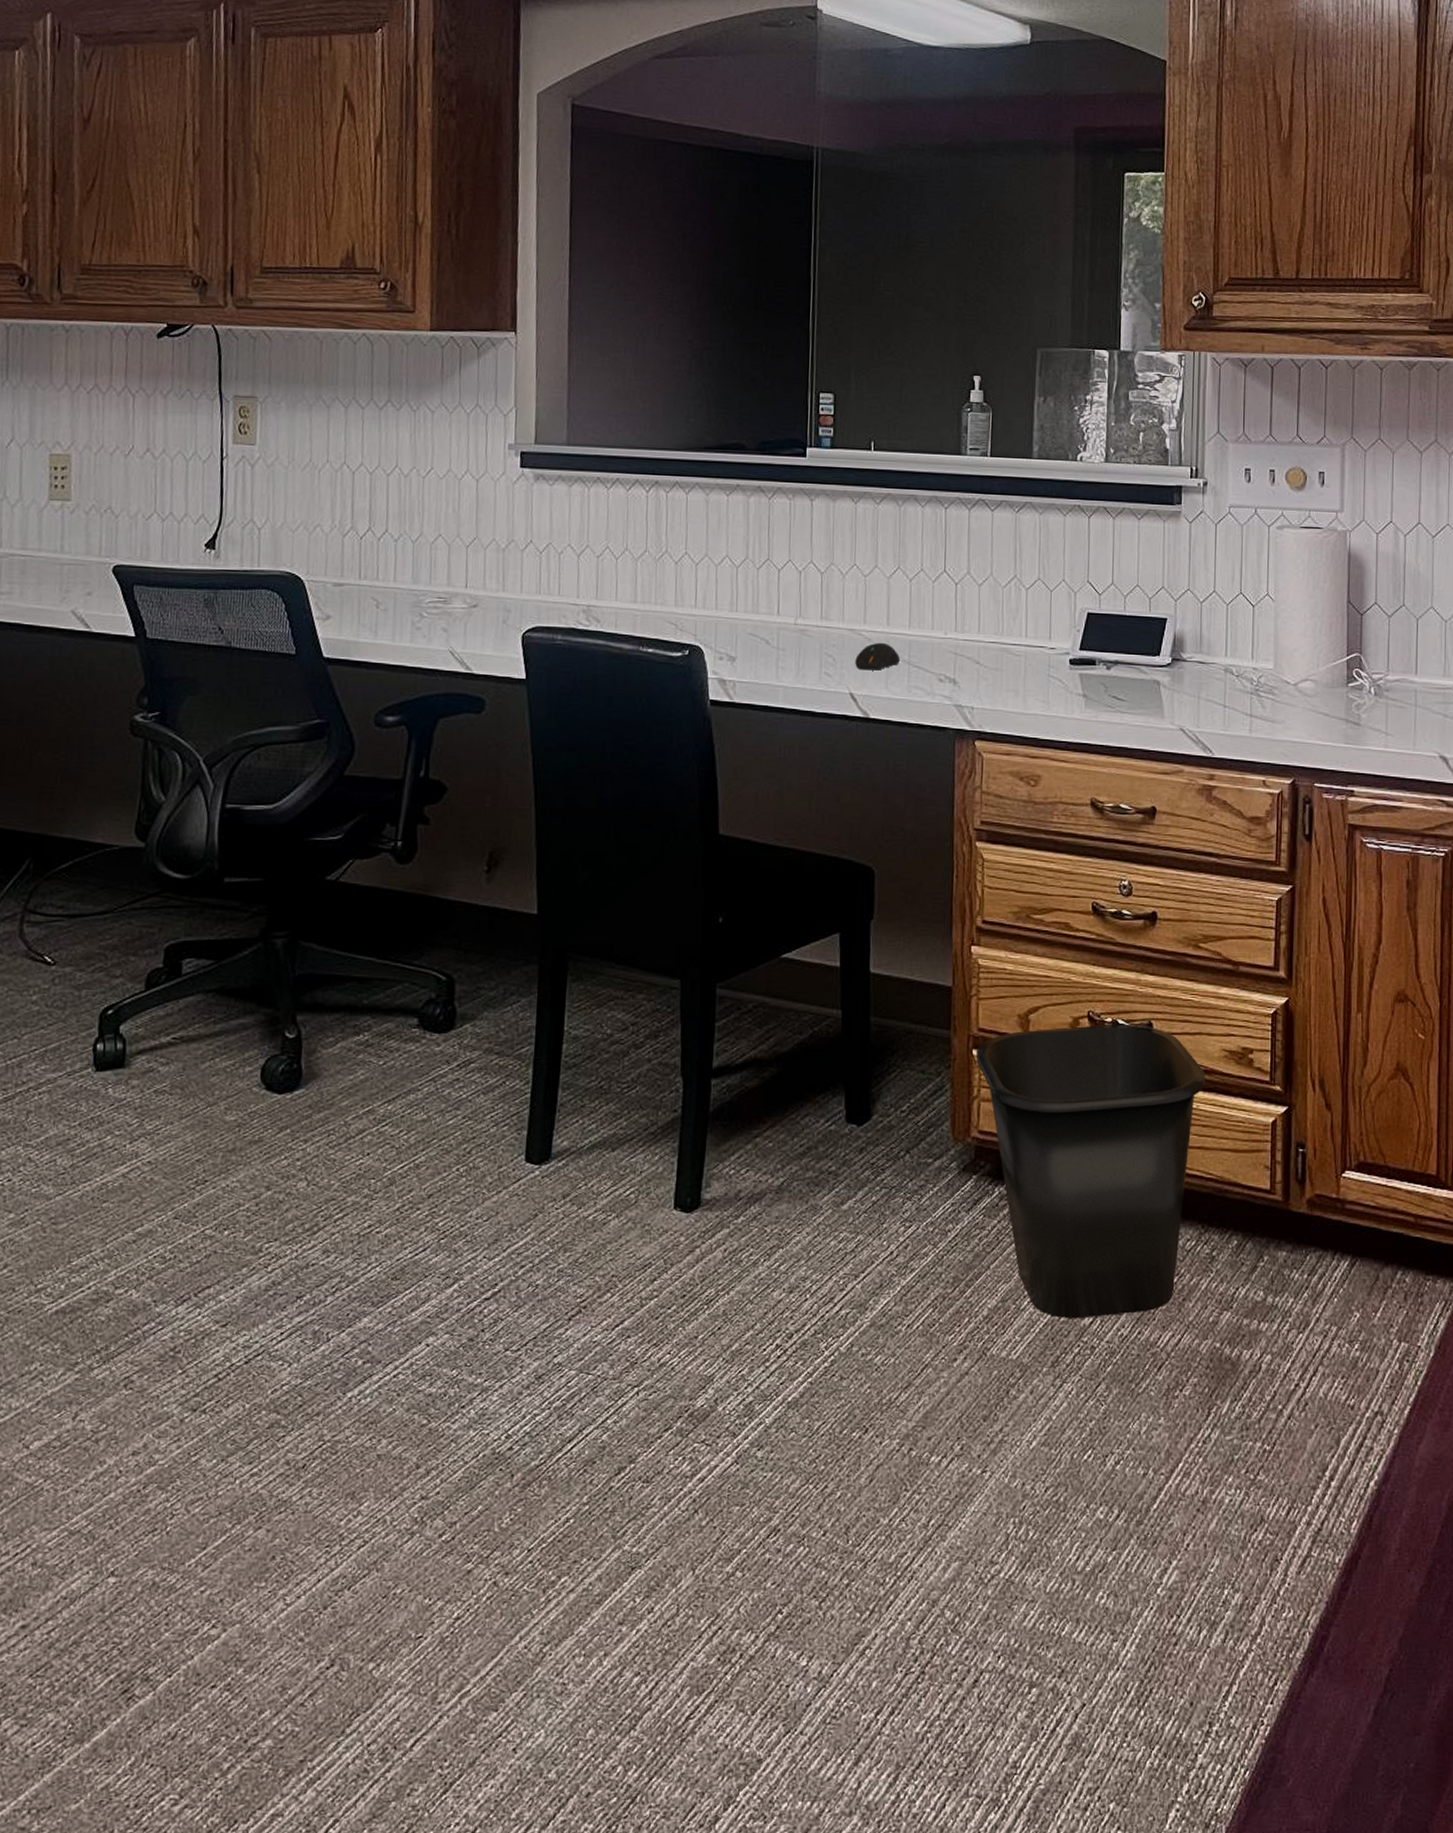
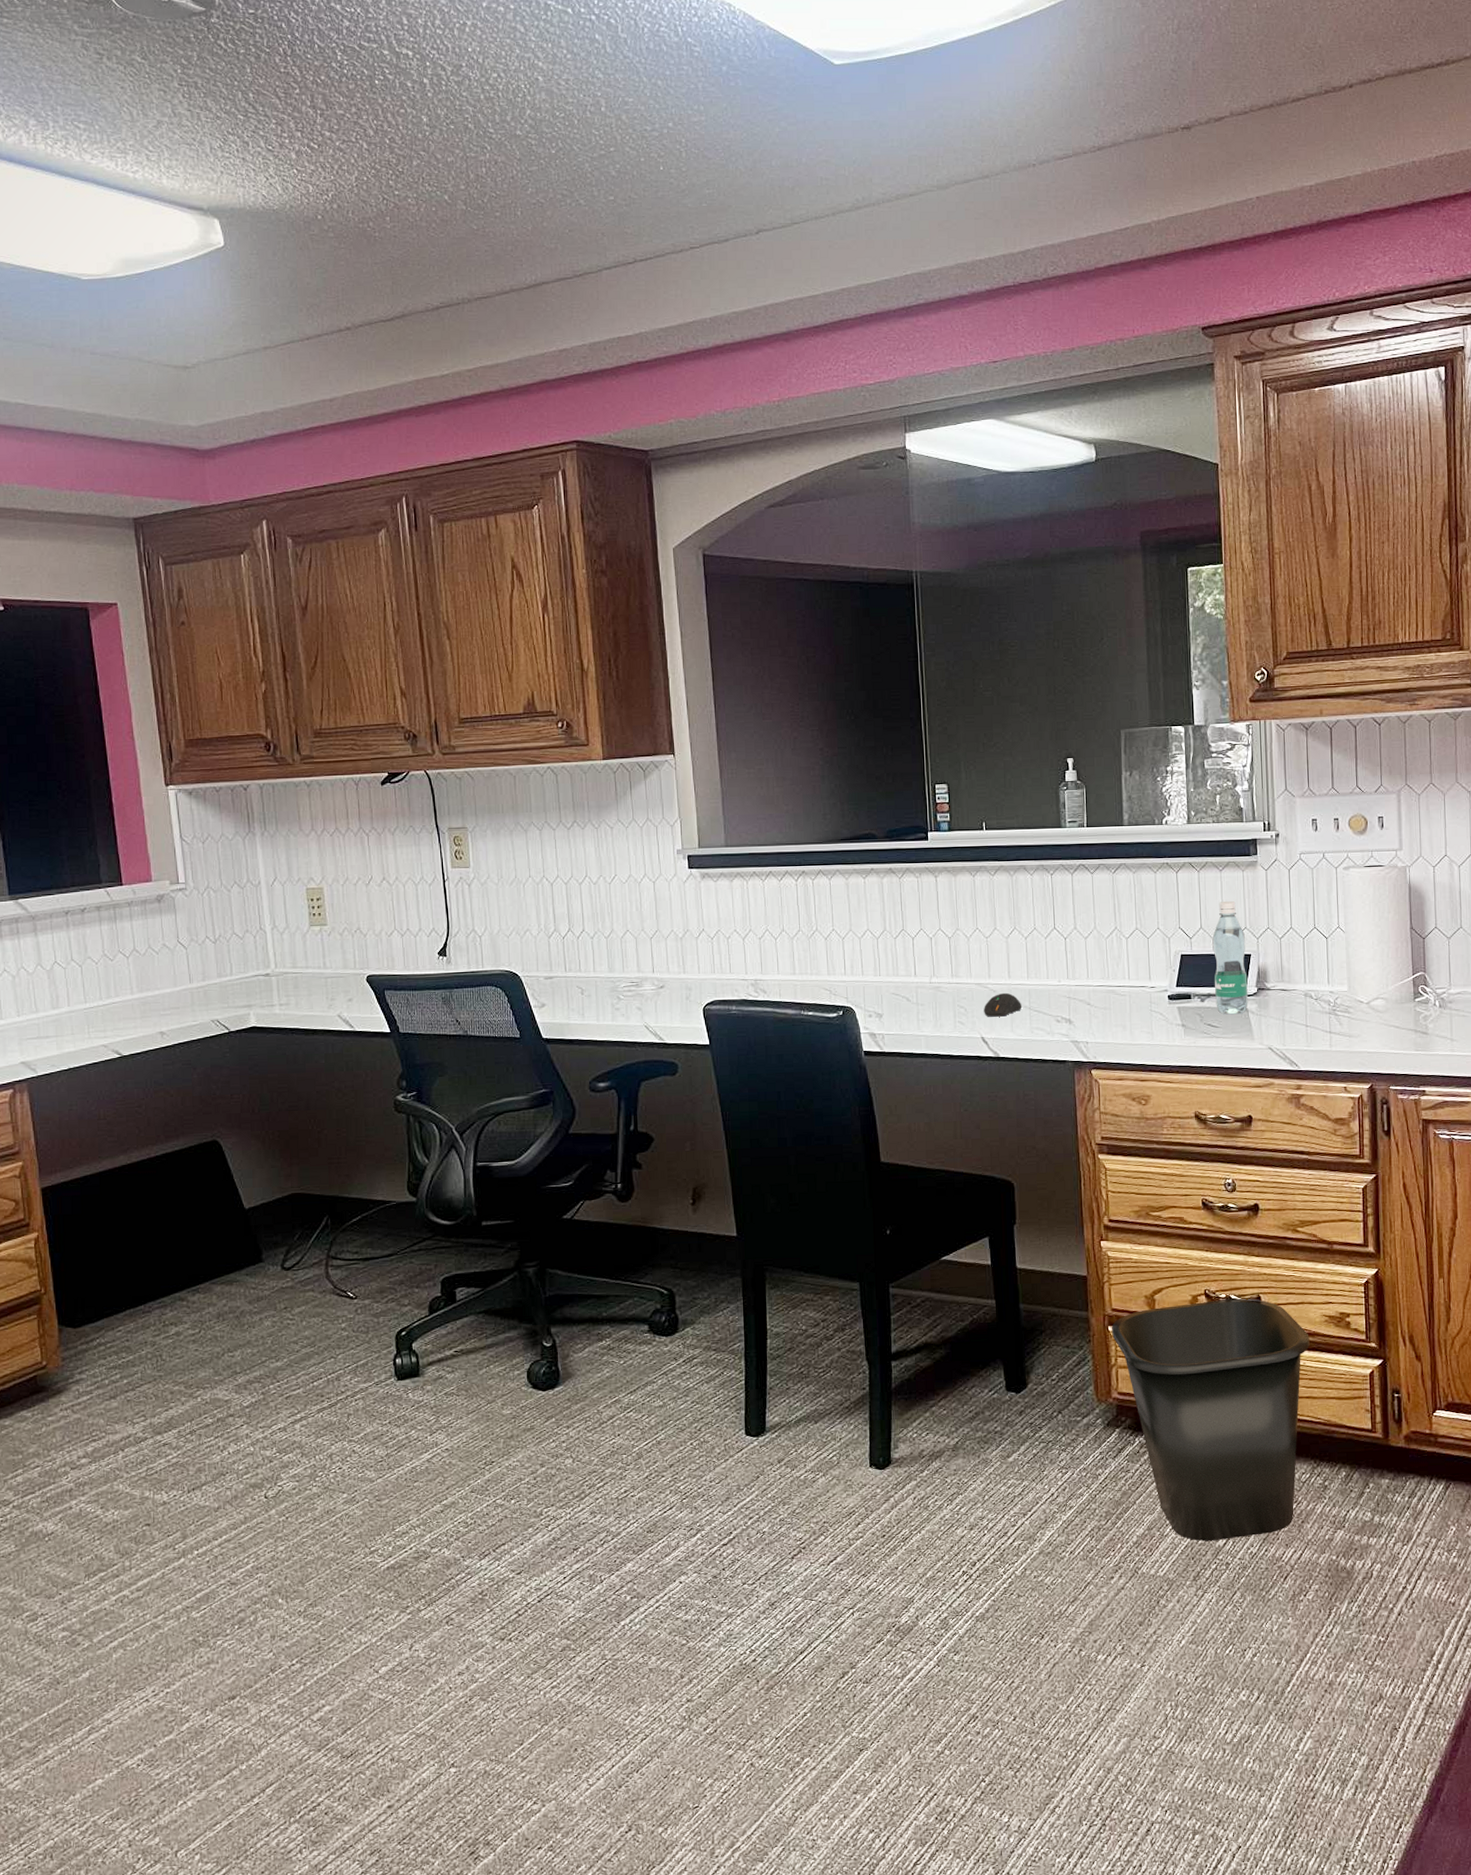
bottle: none [1123,555,1162,687] -> present [1212,901,1248,1015]

